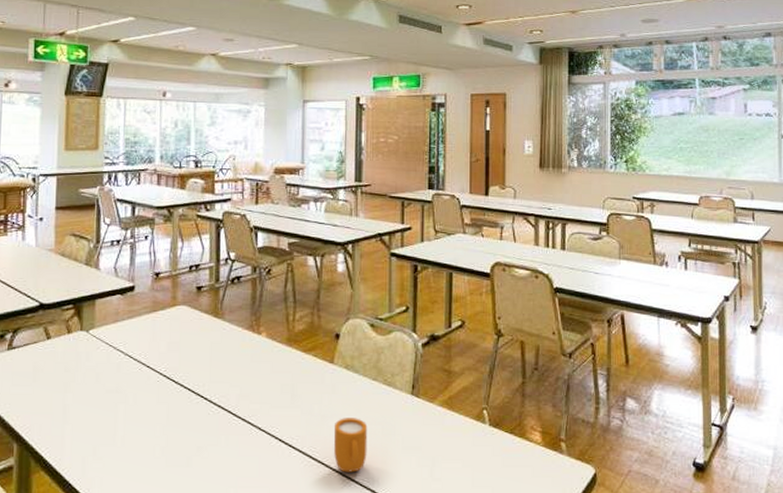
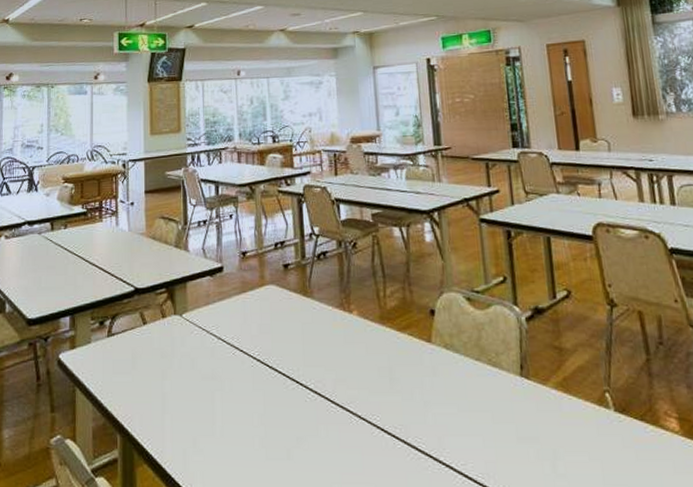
mug: present [333,418,368,472] -> none [438,403,479,467]

